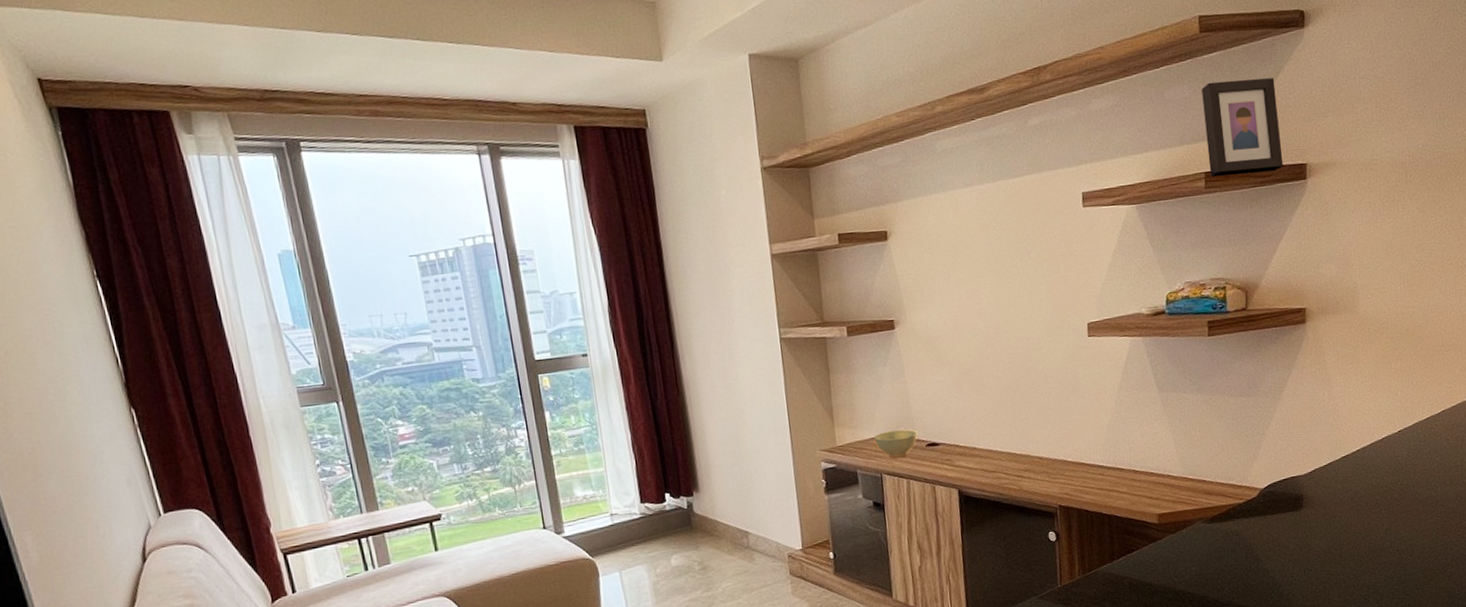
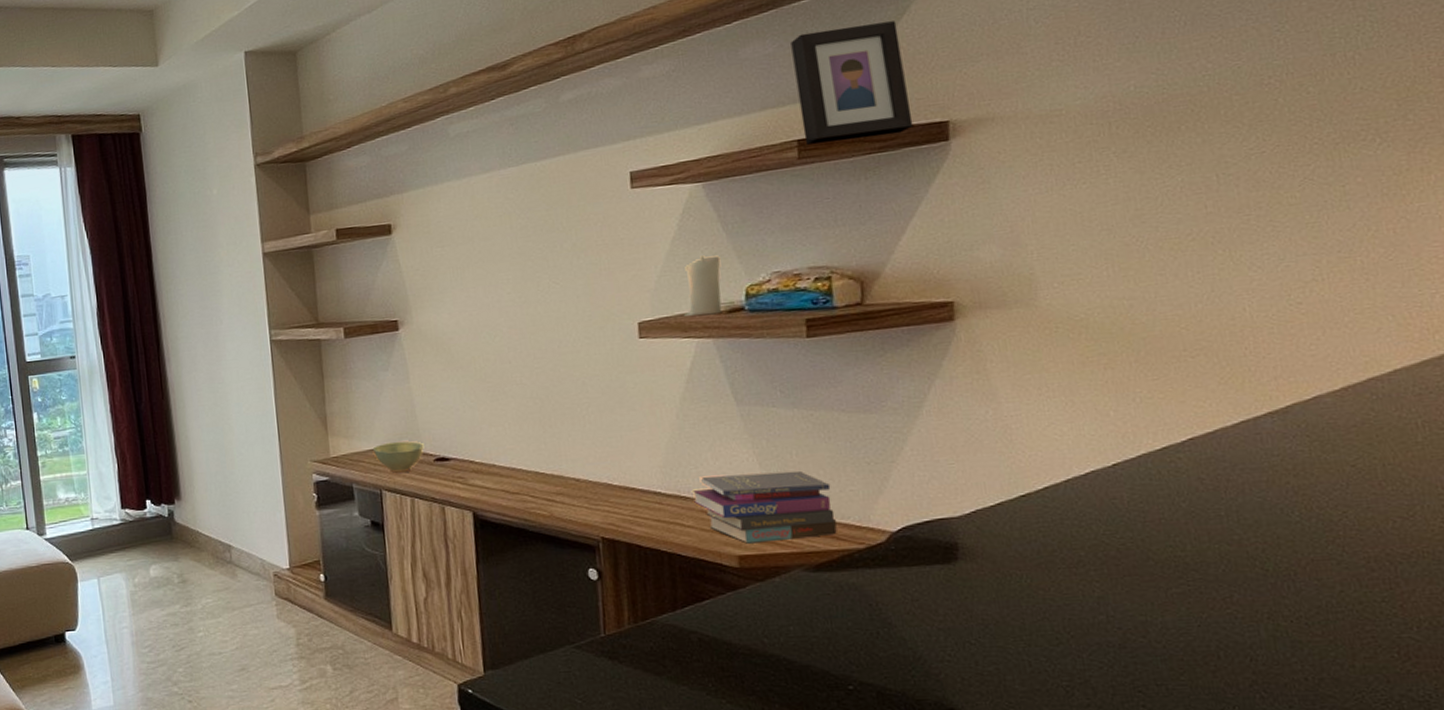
candle: none [1122,267,1149,319] -> present [684,256,723,317]
books: none [1126,443,1226,504] -> present [693,470,837,544]

